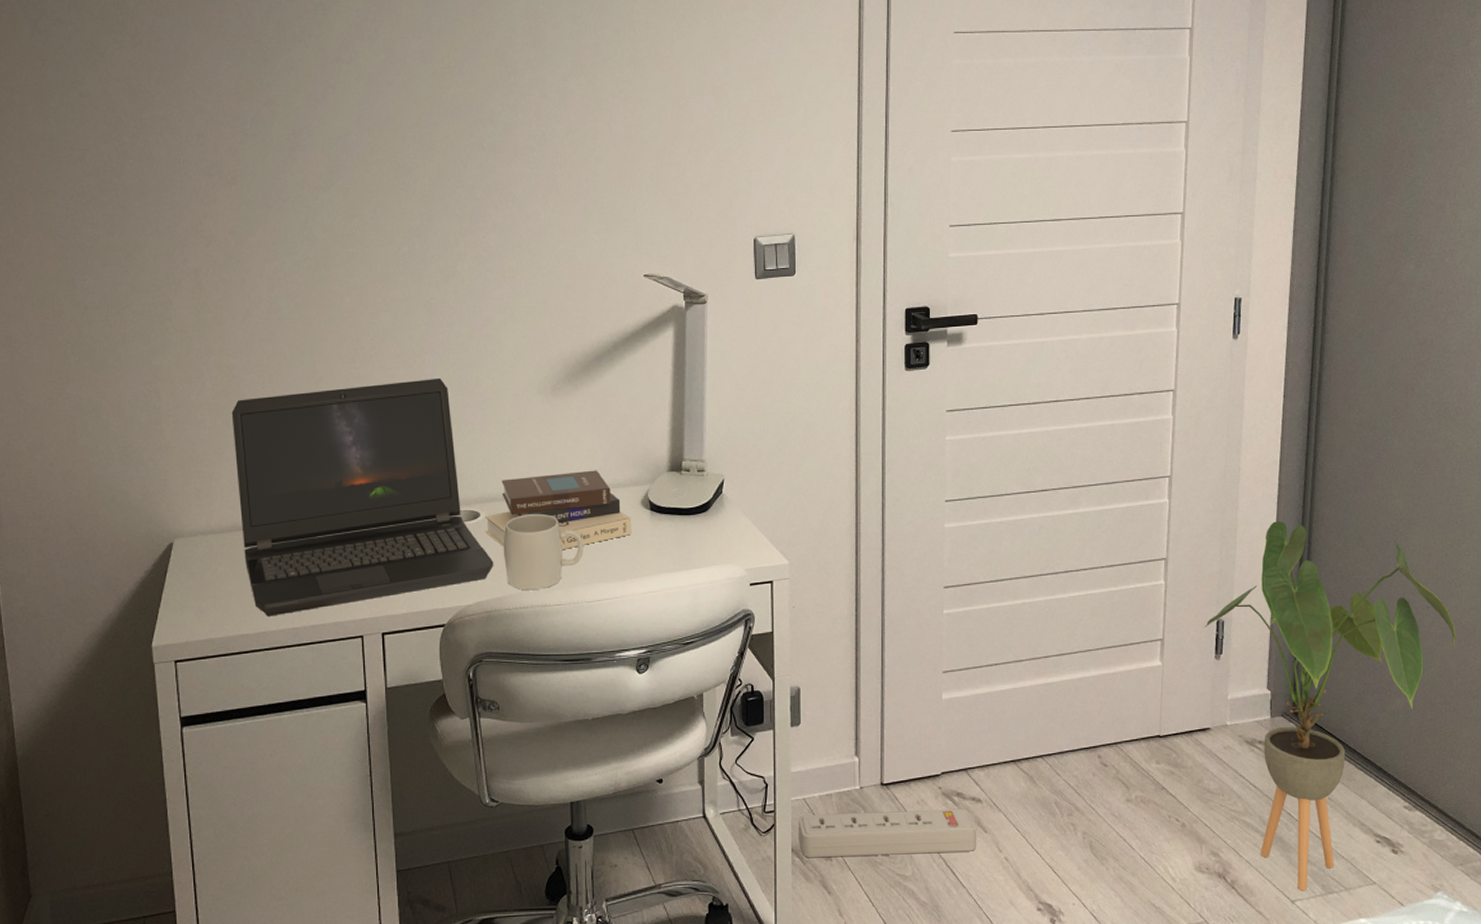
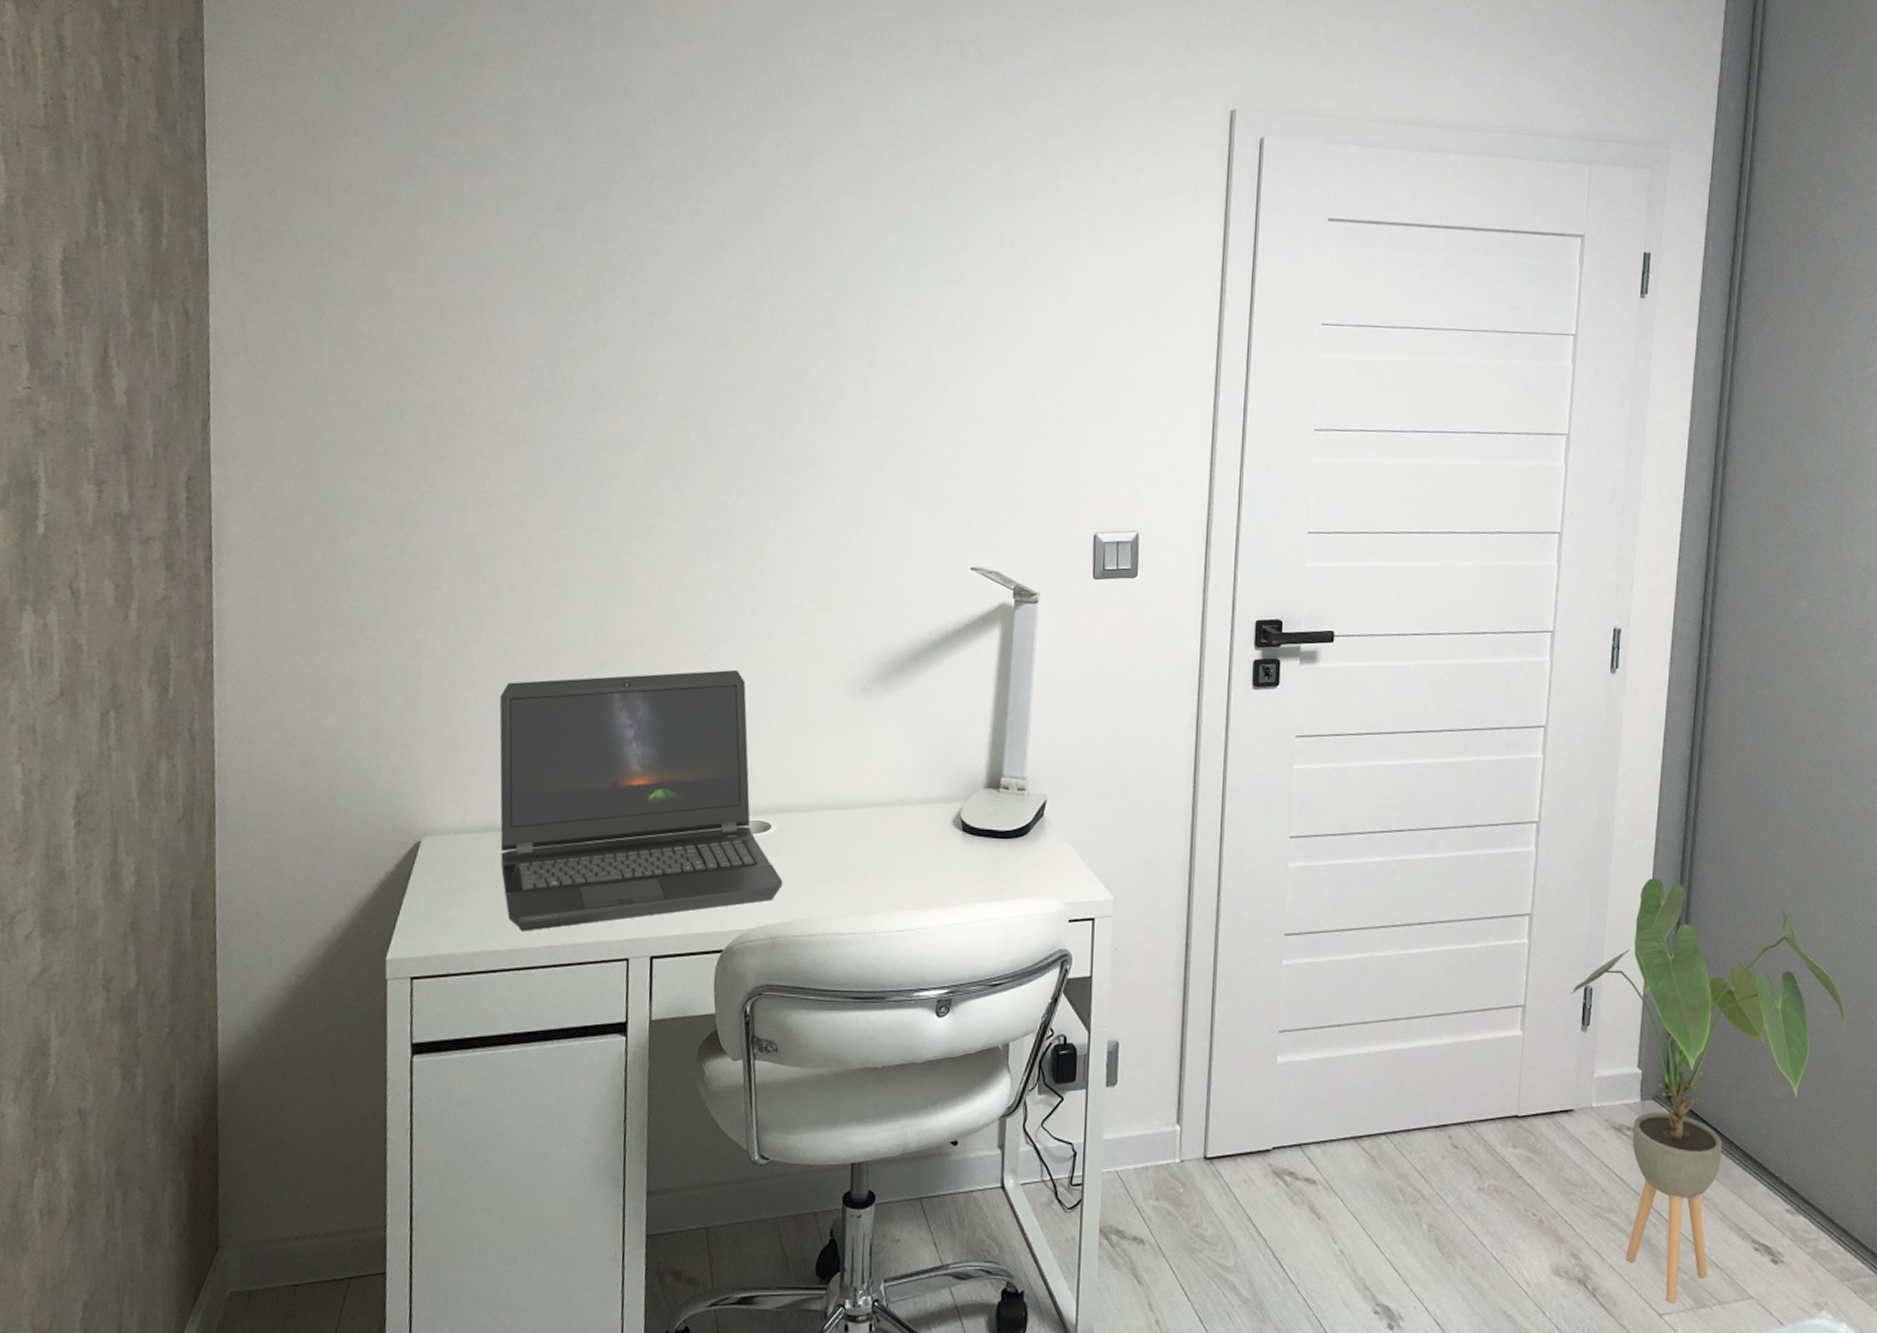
books: present [485,470,632,550] -> none [775,782,941,872]
mug: present [503,513,584,591] -> none [794,828,886,916]
power strip: present [799,808,977,858] -> none [1108,1189,1310,1242]

